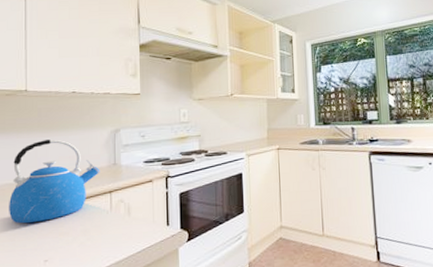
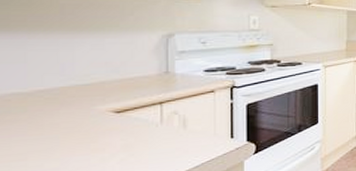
kettle: present [9,139,100,224] -> none [17,42,148,141]

